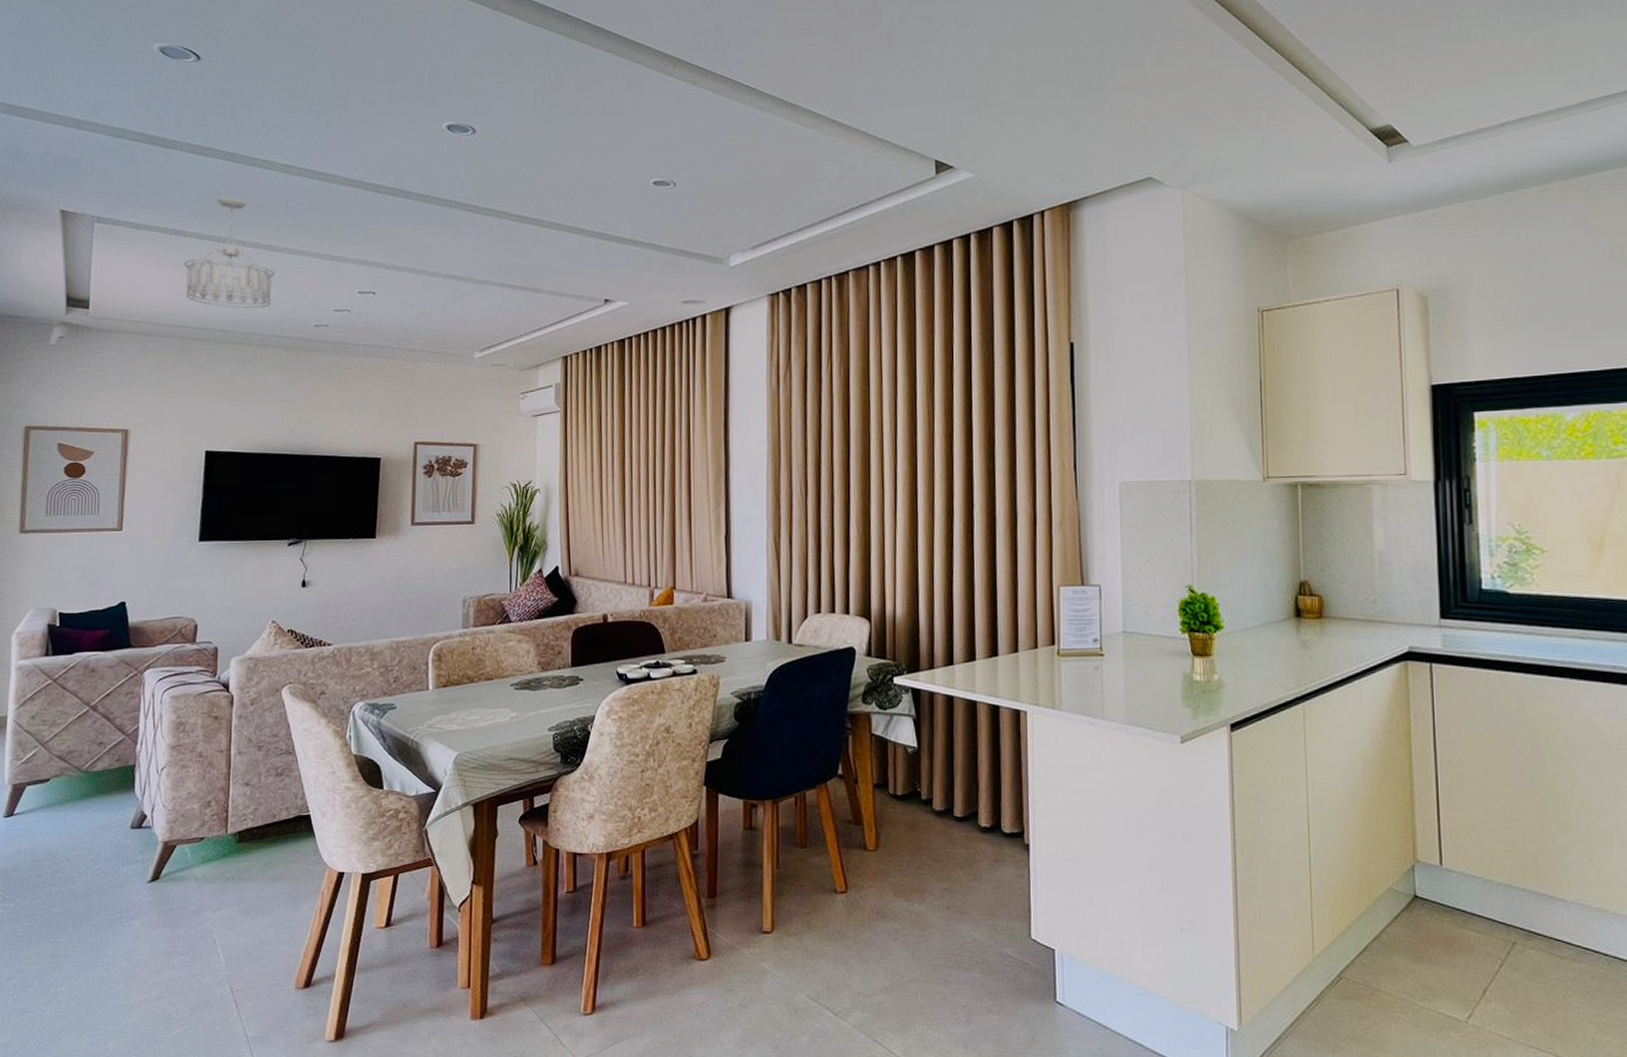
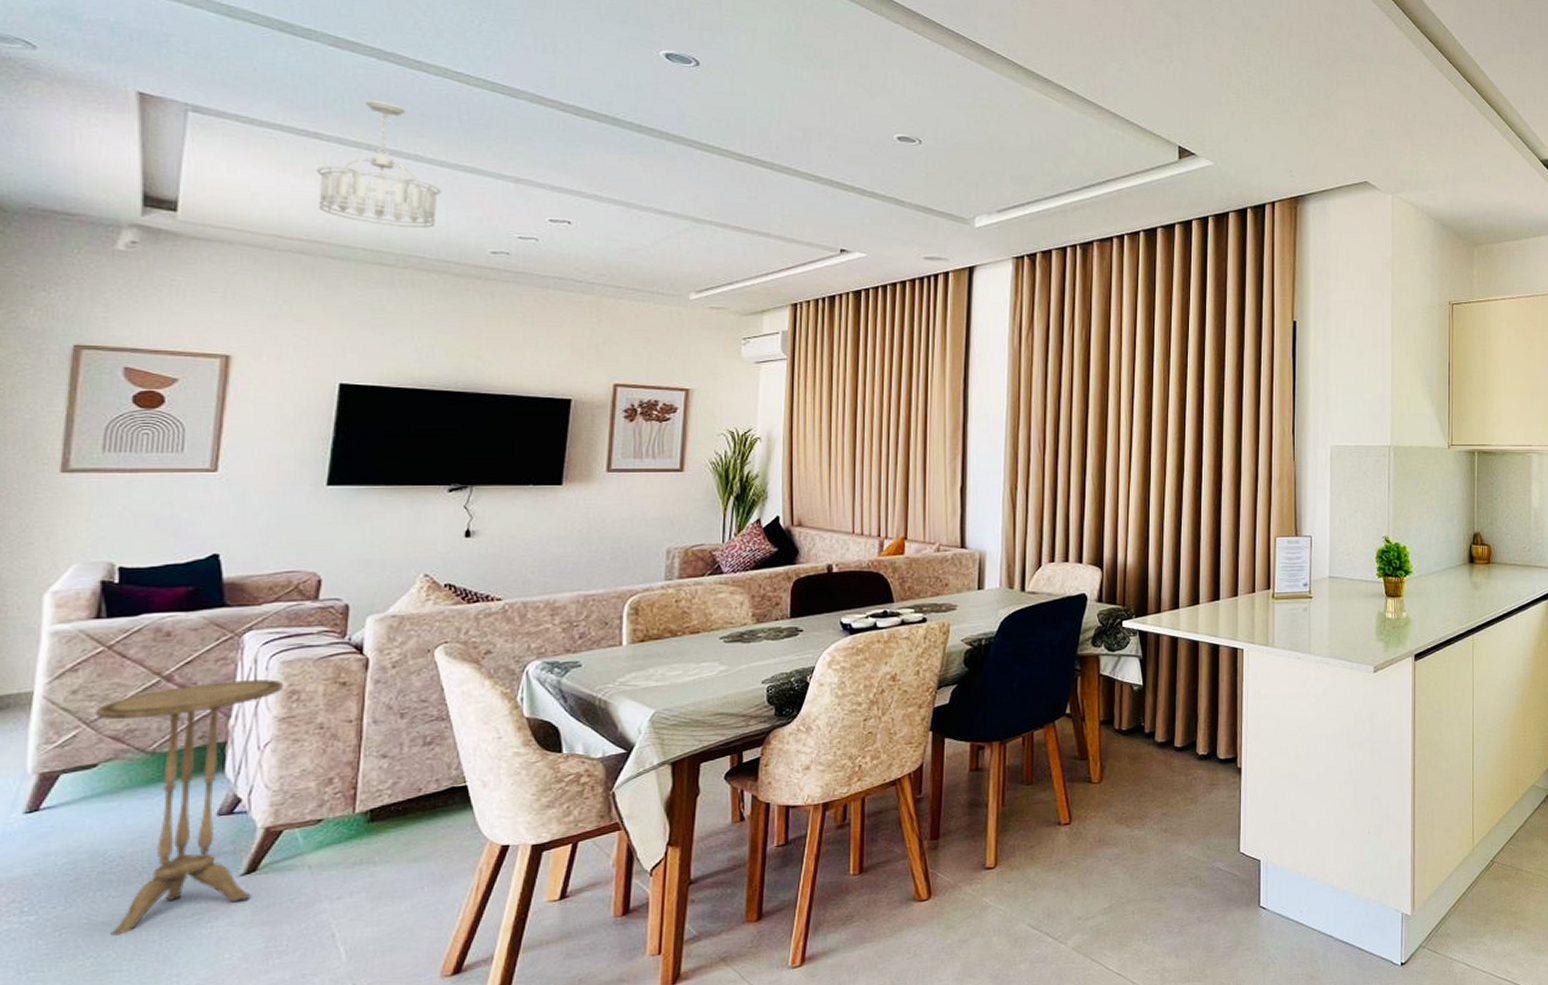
side table: none [46,712,174,926] -> present [94,679,284,936]

